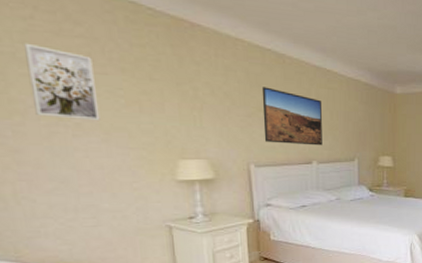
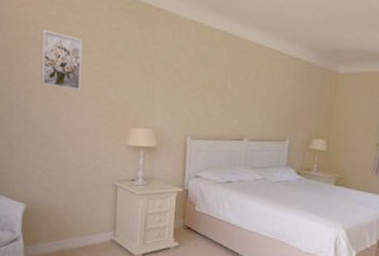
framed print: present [261,87,322,146] -> none [202,64,260,123]

